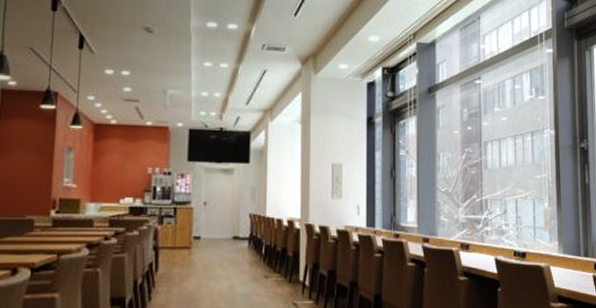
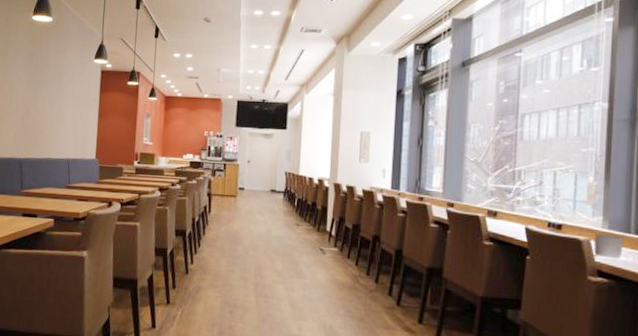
mug: none [553,259,576,283] -> present [593,234,624,260]

